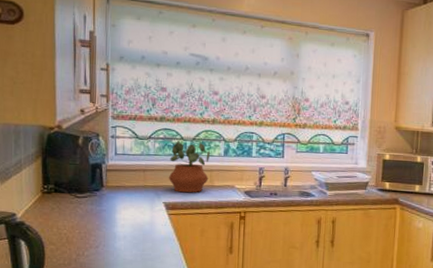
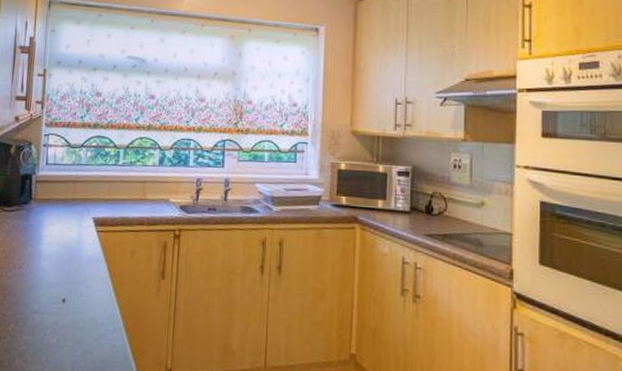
potted plant: present [168,140,210,193] -> none [99,148,144,208]

